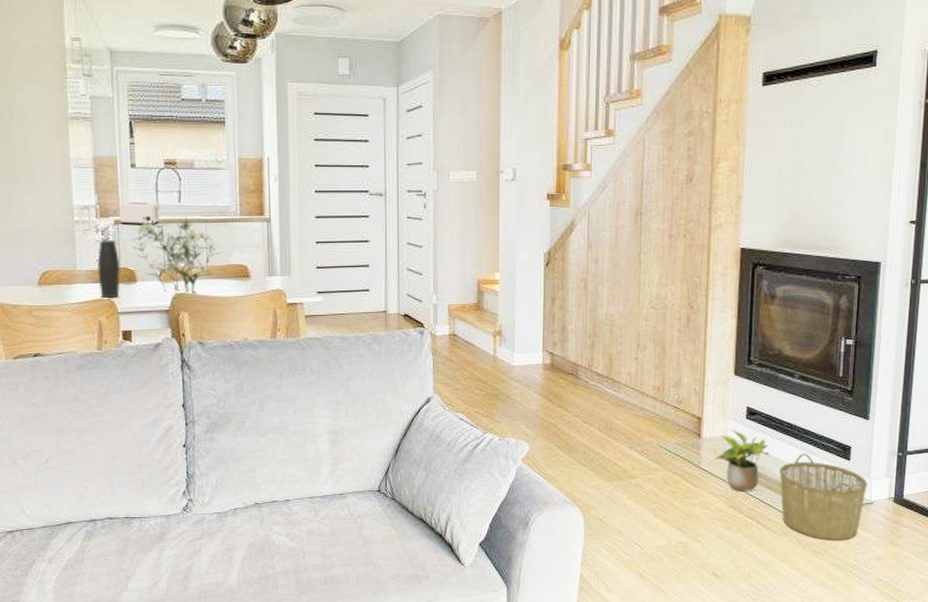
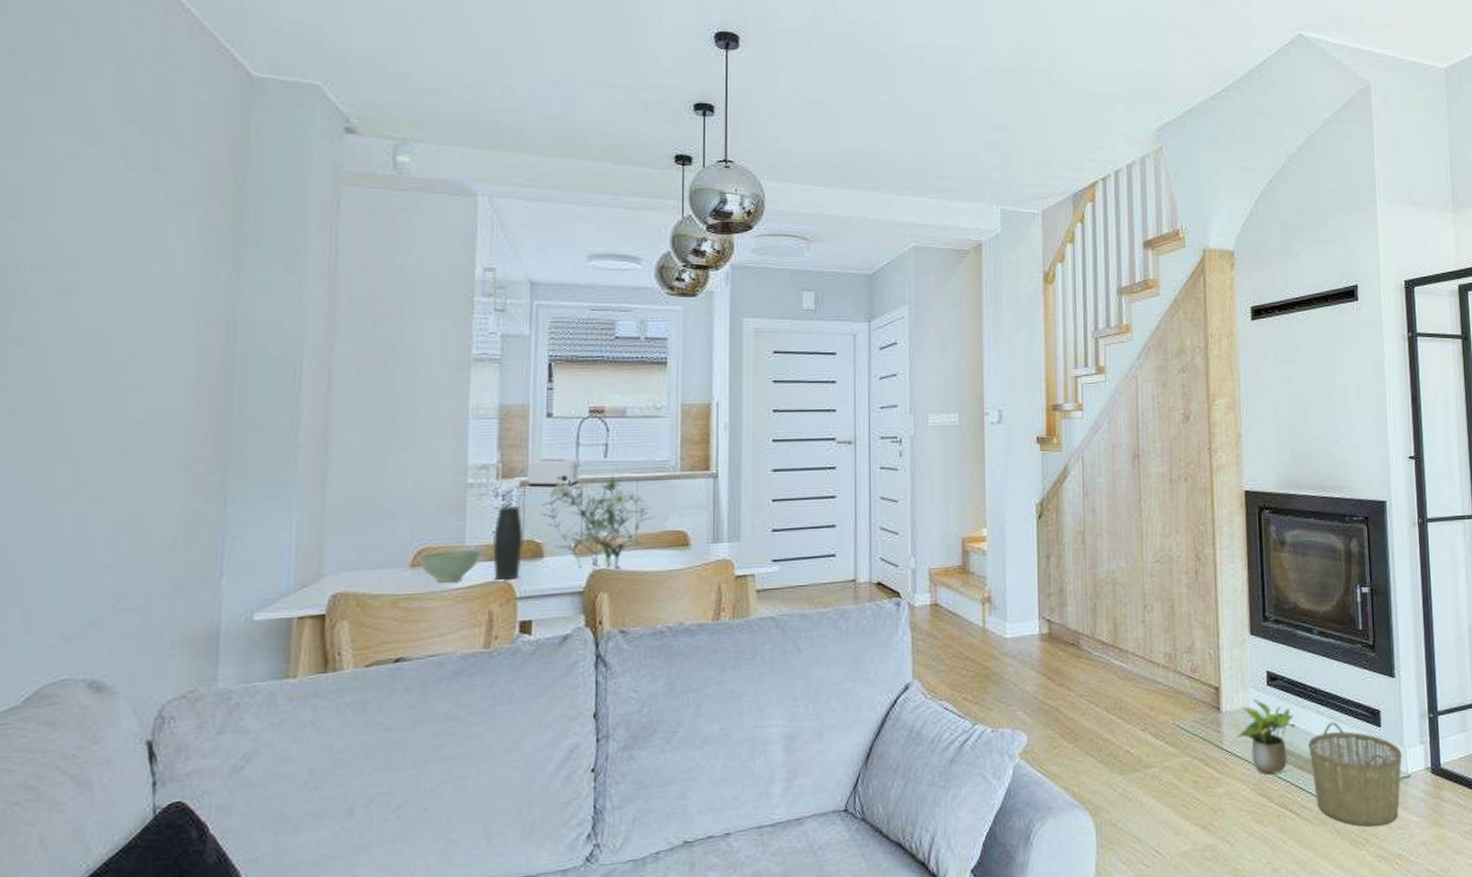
bowl: none [43,274,90,299] -> present [418,550,481,584]

